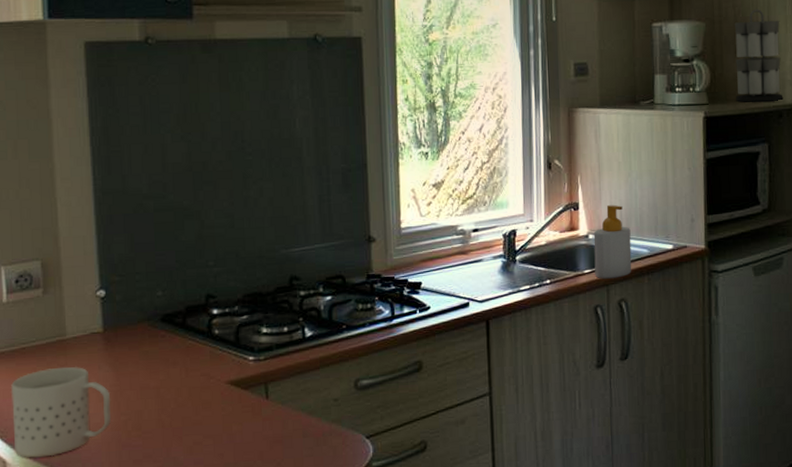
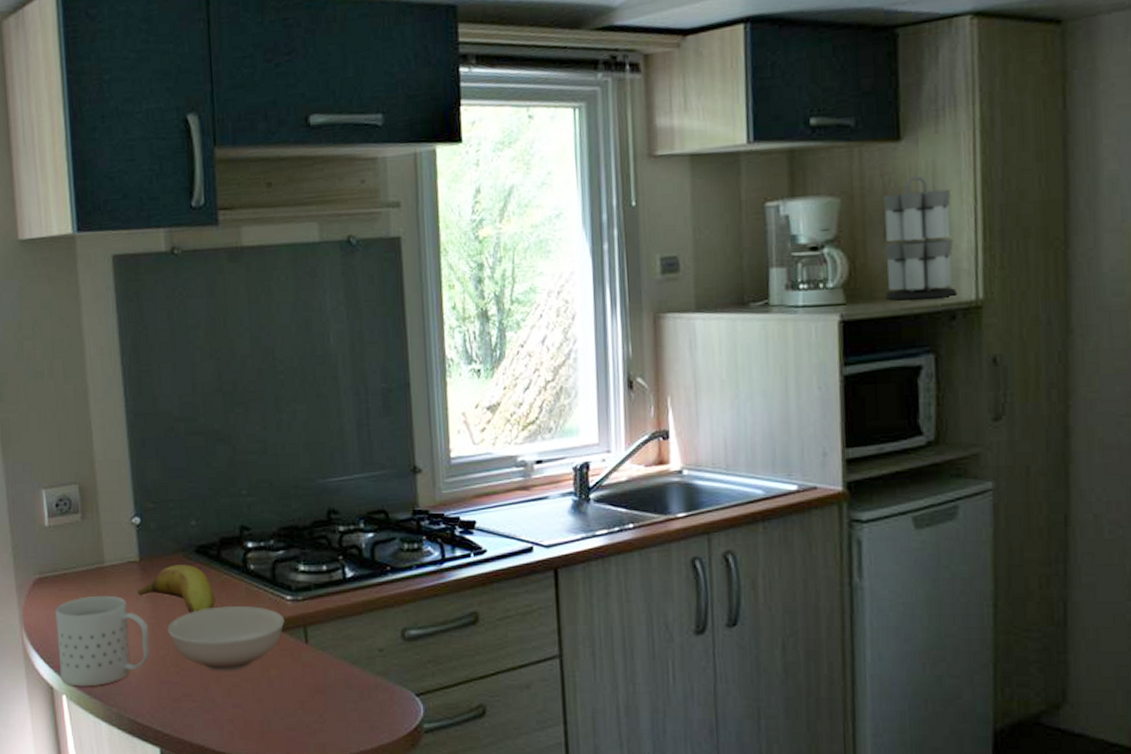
fruit: none [101,333,180,379] -> present [138,565,216,614]
bowl: none [130,368,247,431] -> present [167,605,285,671]
soap bottle: present [593,204,632,279] -> none [689,433,741,525]

